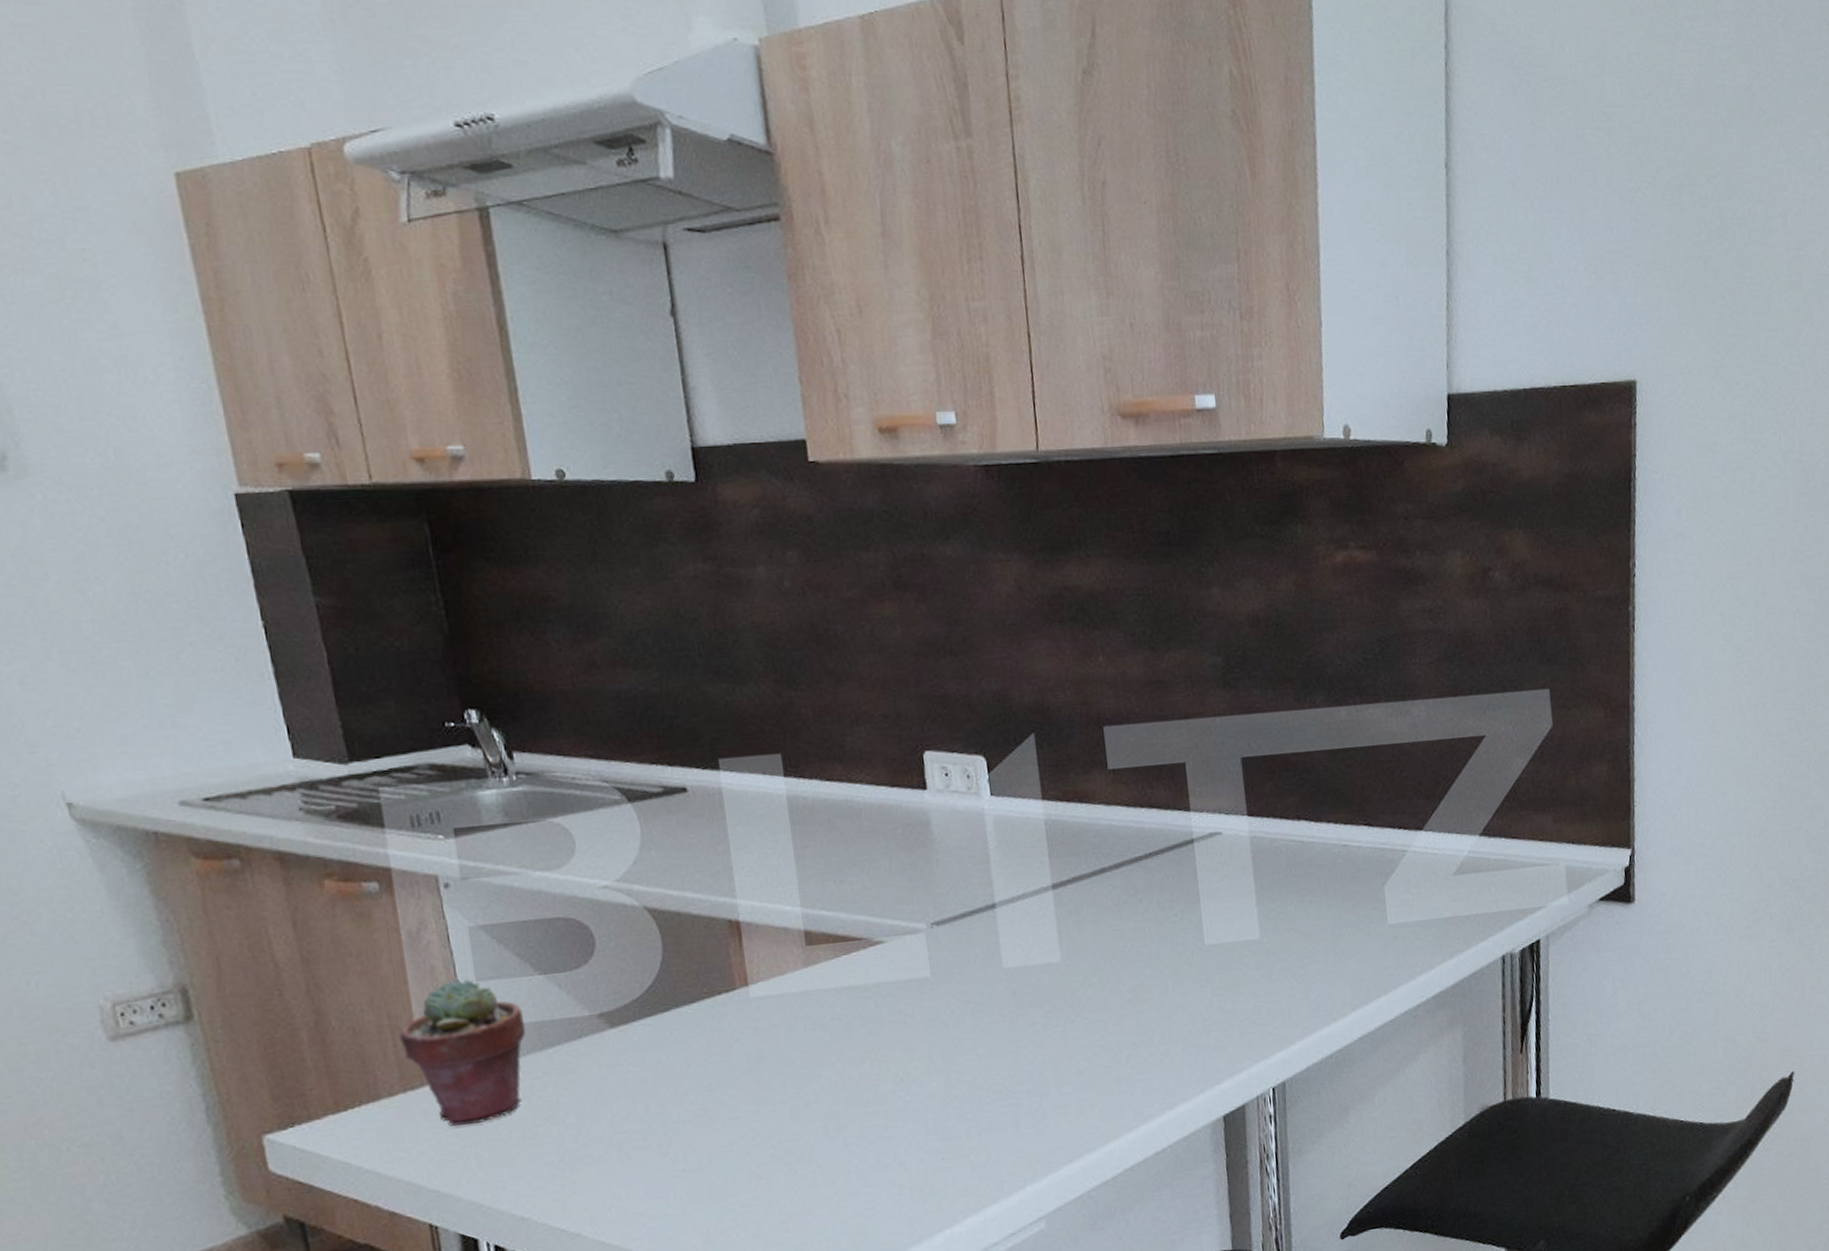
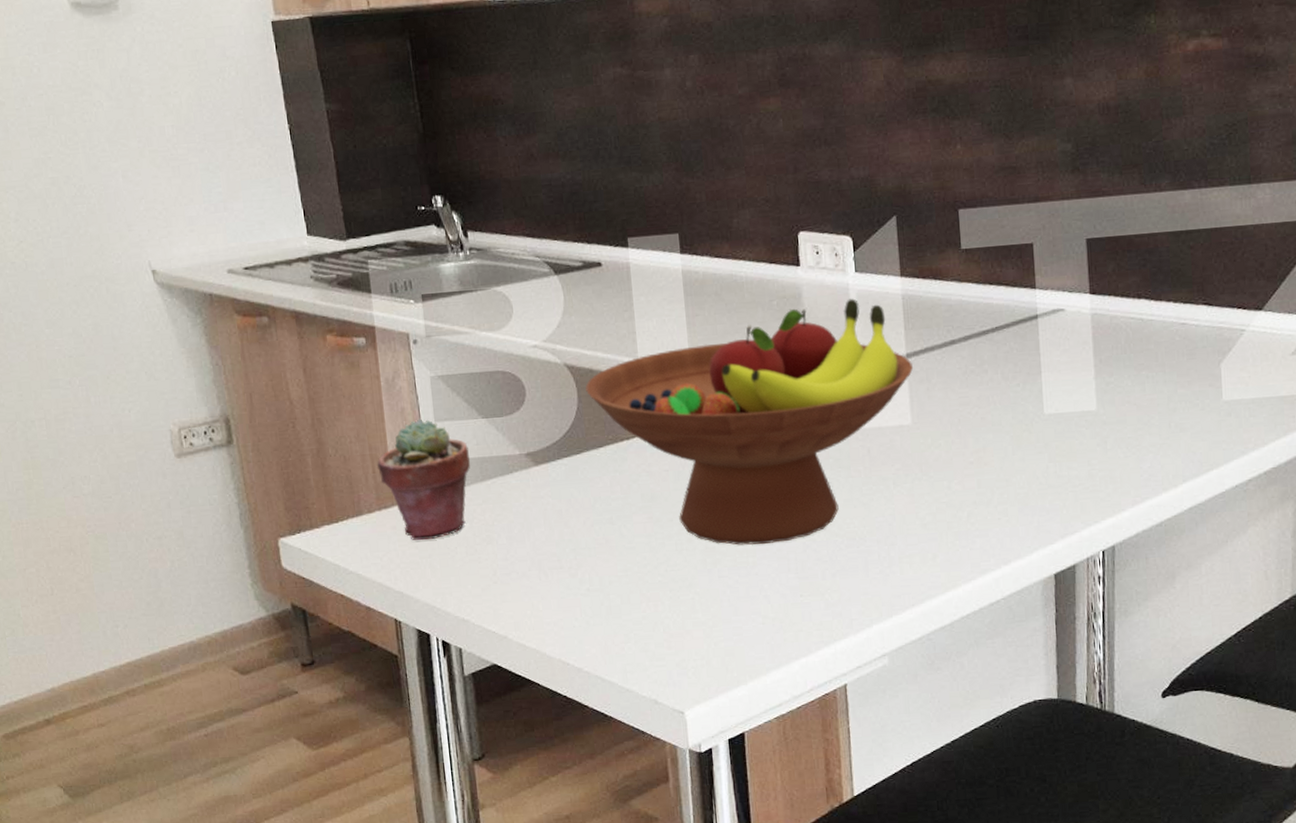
fruit bowl: none [672,824,1060,1107] -> present [586,298,913,545]

